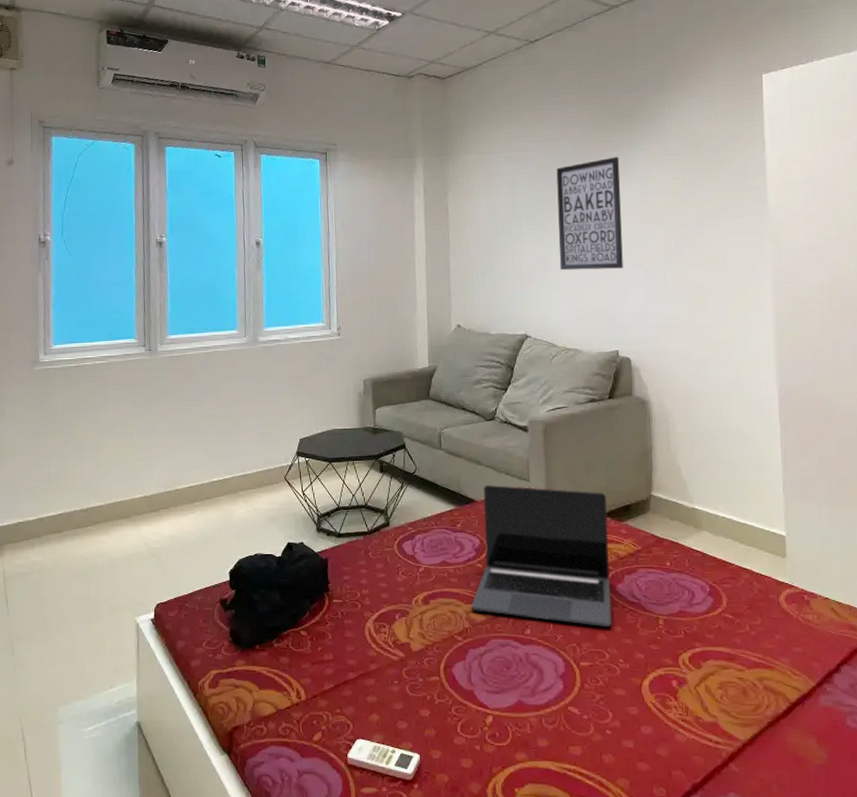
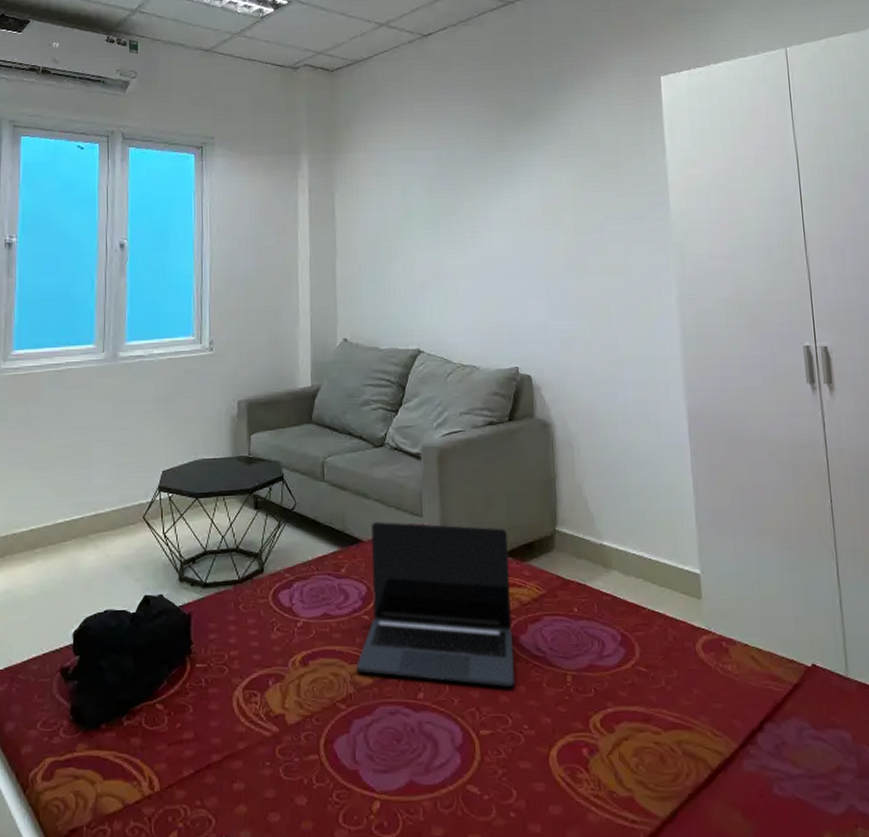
wall art: present [556,156,623,271] -> none [451,157,522,279]

